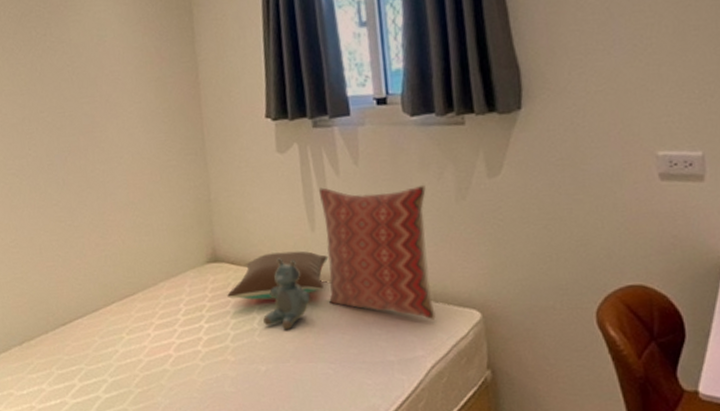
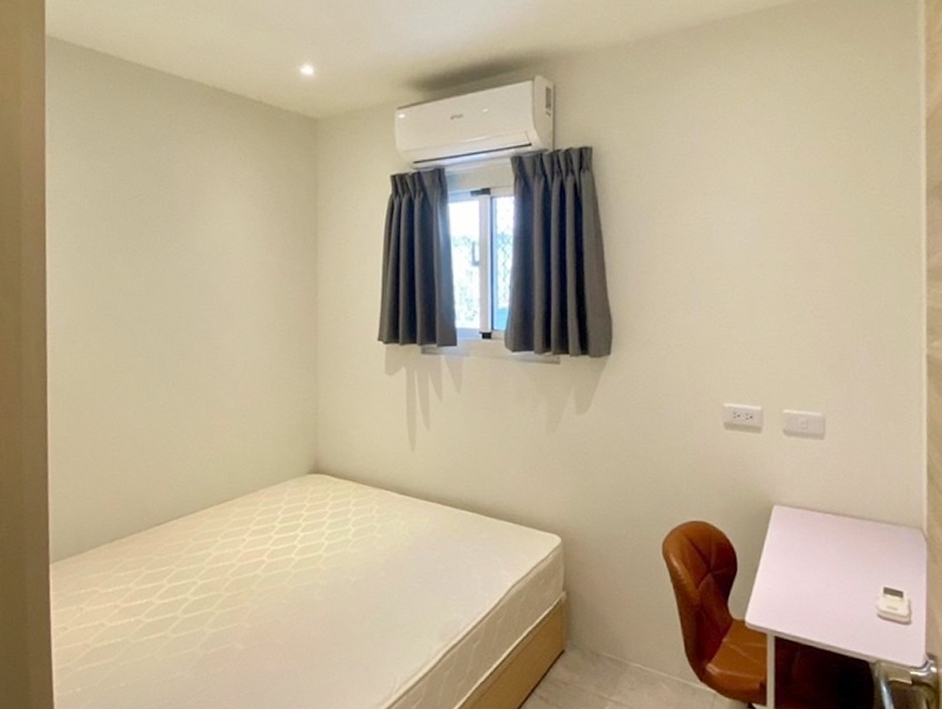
pillow: present [227,251,329,301] -> none [325,468,425,514]
stuffed animal: present [262,258,313,330] -> none [357,474,407,543]
pillow: present [318,184,436,320] -> none [421,410,520,542]

